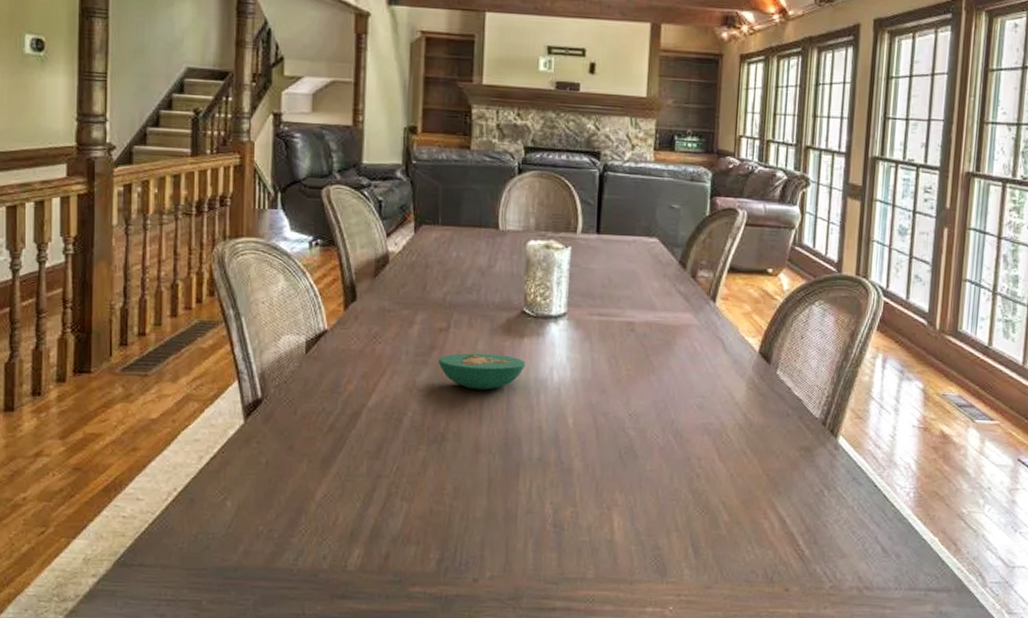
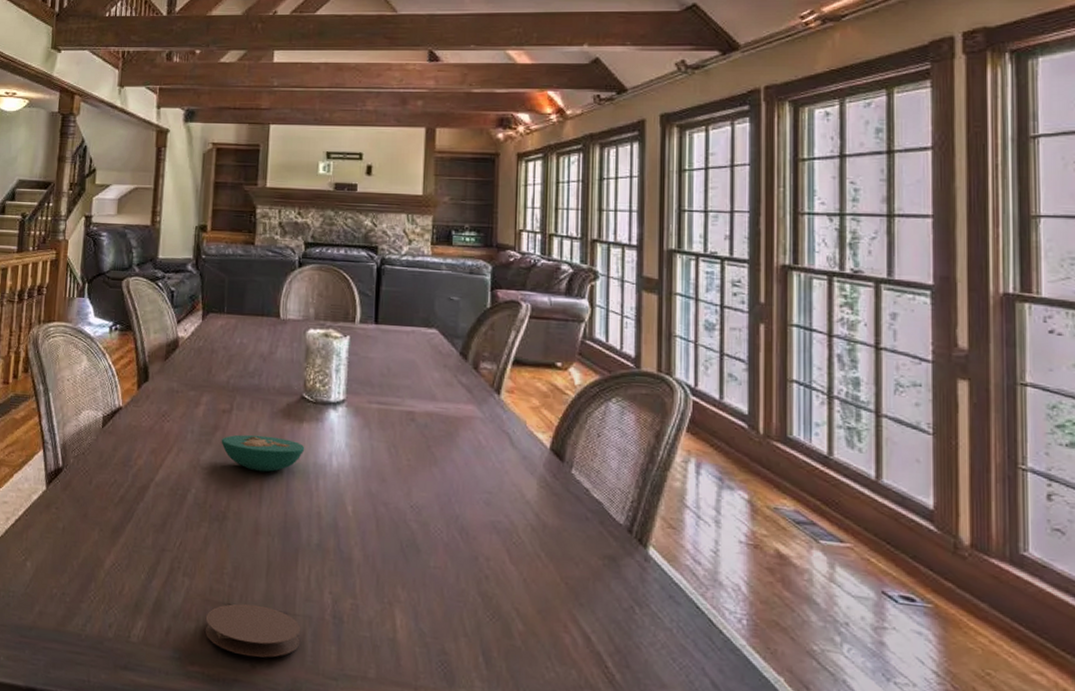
coaster: none [425,521,522,572] -> present [204,603,300,658]

